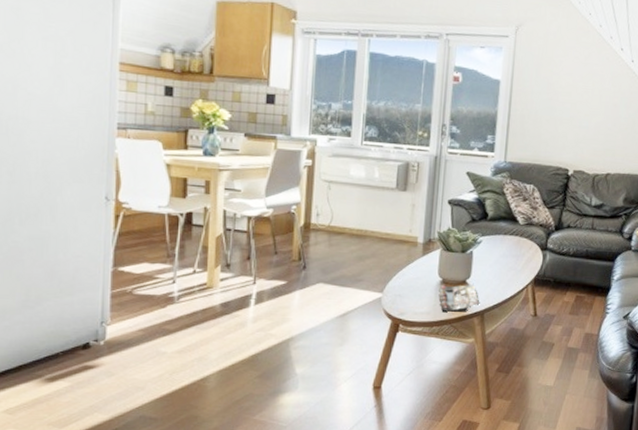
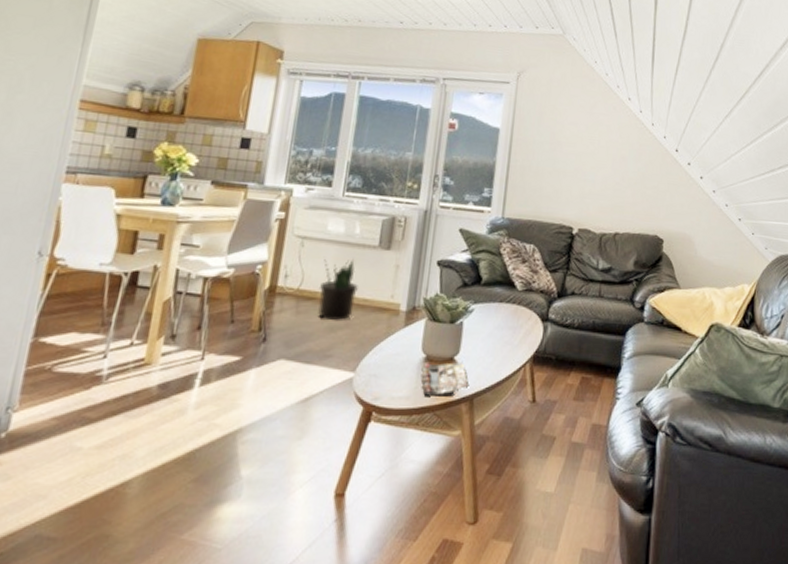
planter: none [346,200,380,251] -> present [318,259,358,320]

